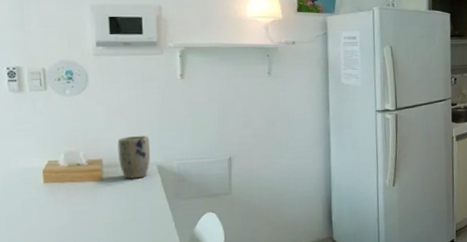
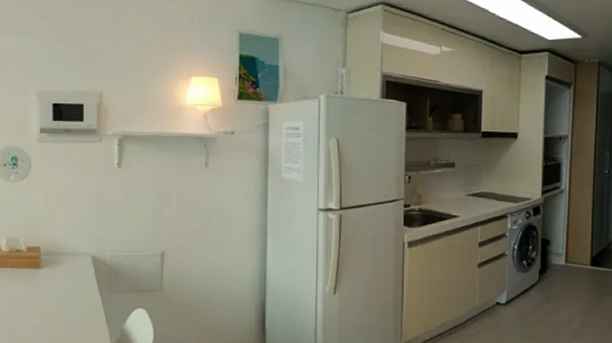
plant pot: present [117,136,151,179] -> none [55,225,86,268]

